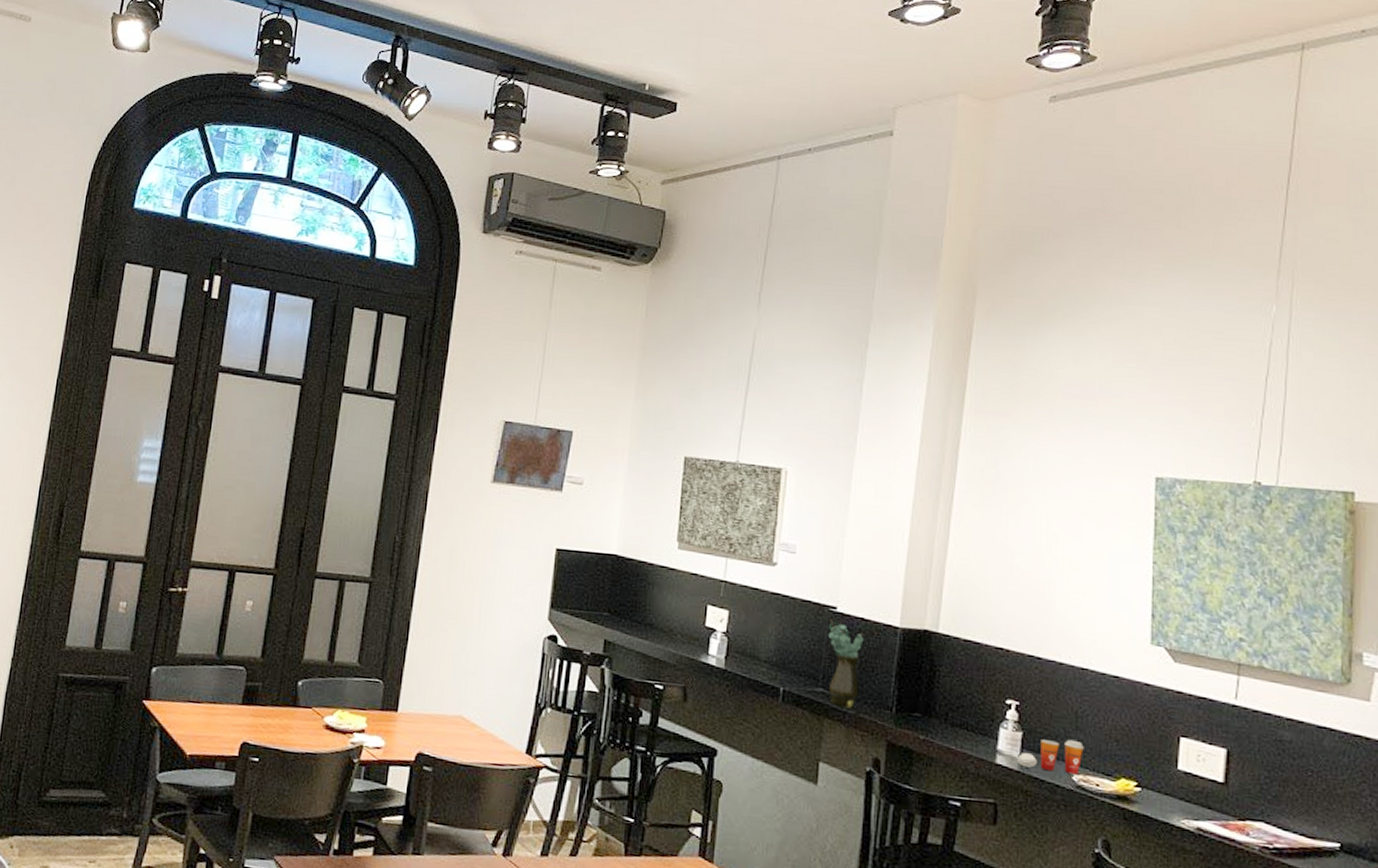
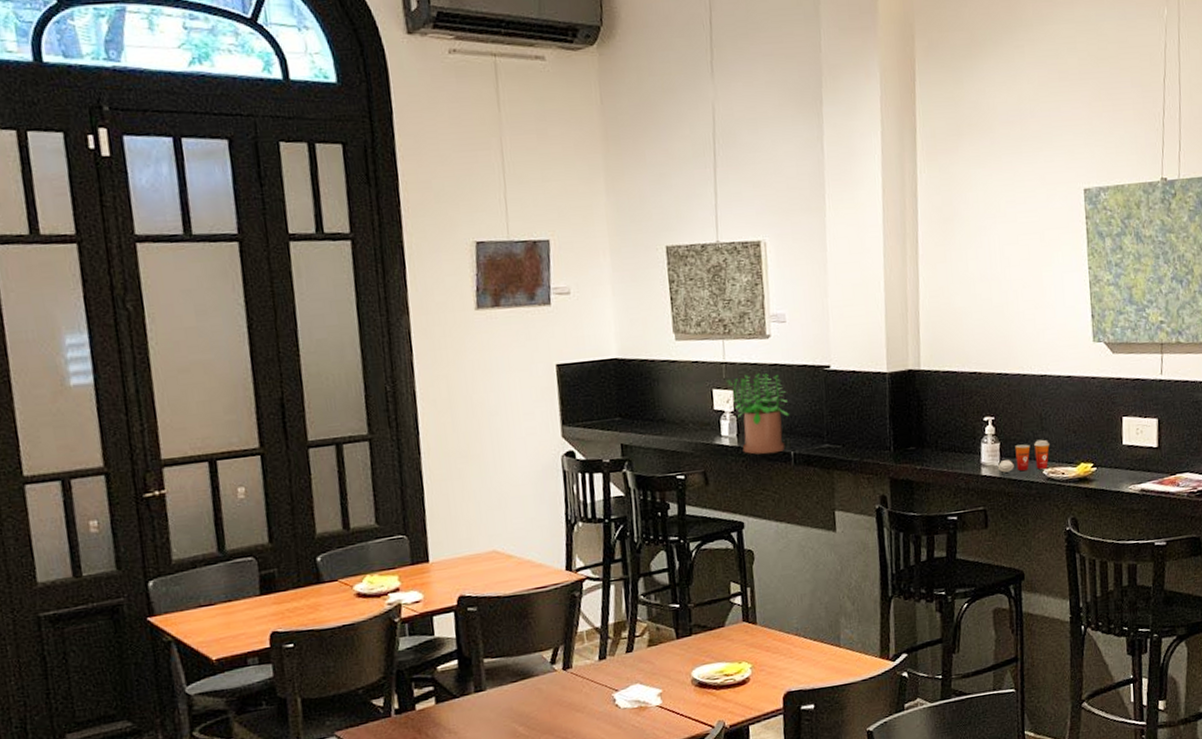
potted plant: none [722,597,785,686] -> present [727,373,789,455]
vase: present [828,619,864,708] -> none [824,378,860,458]

